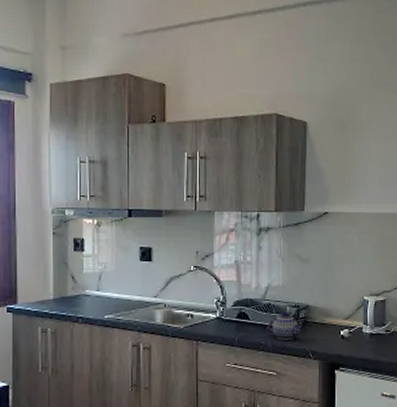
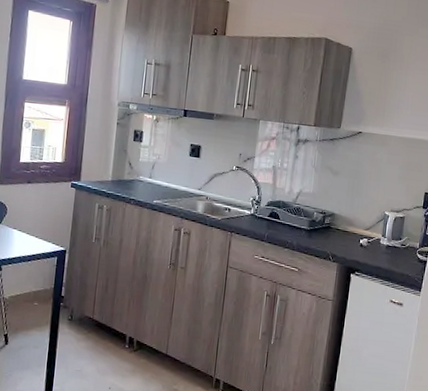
teapot: present [267,311,305,340] -> none [294,216,329,242]

